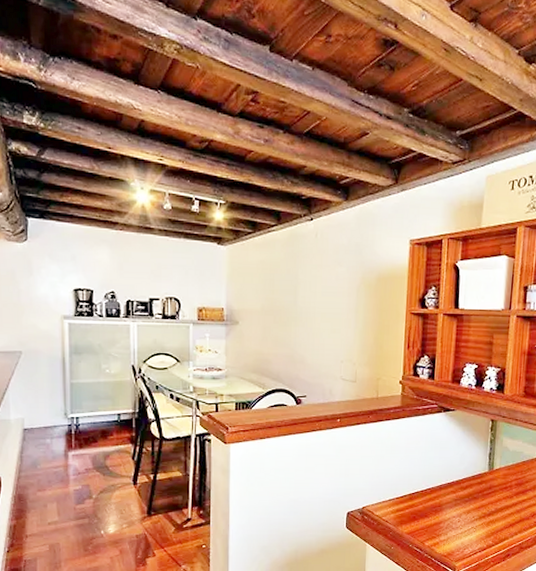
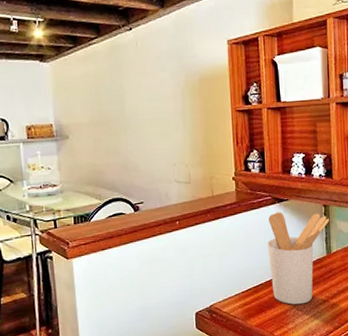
utensil holder: none [427,421,496,518] -> present [267,212,330,305]

